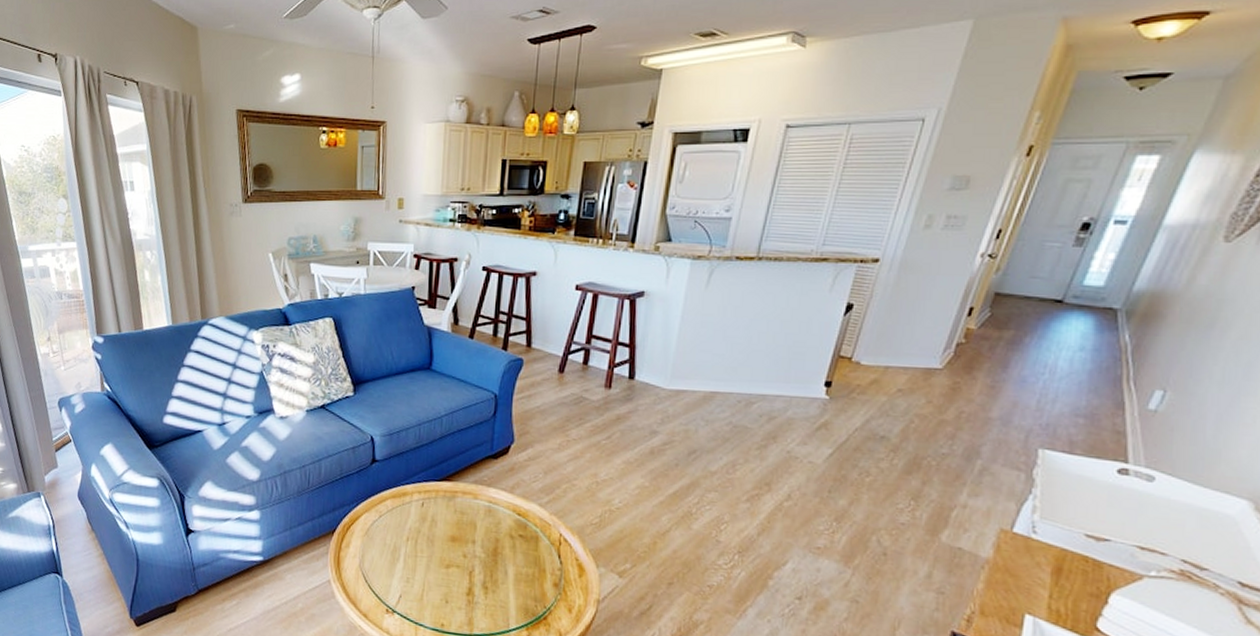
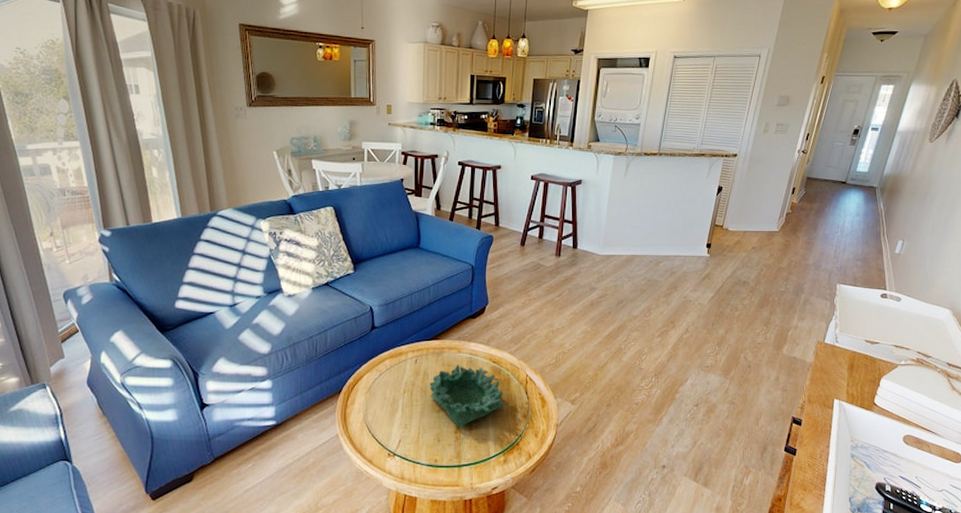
decorative bowl: none [438,513,531,591] -> present [429,365,505,428]

